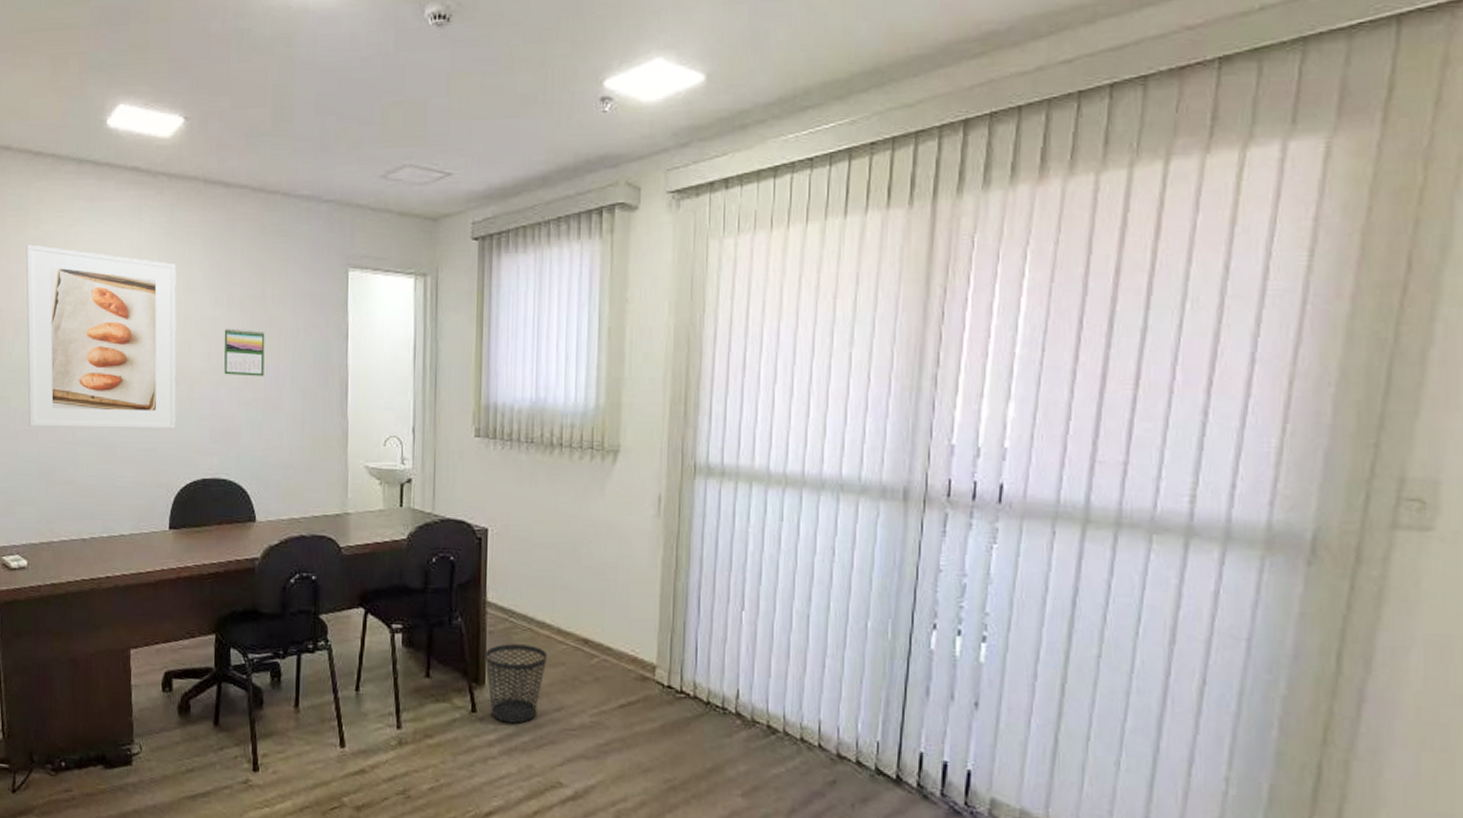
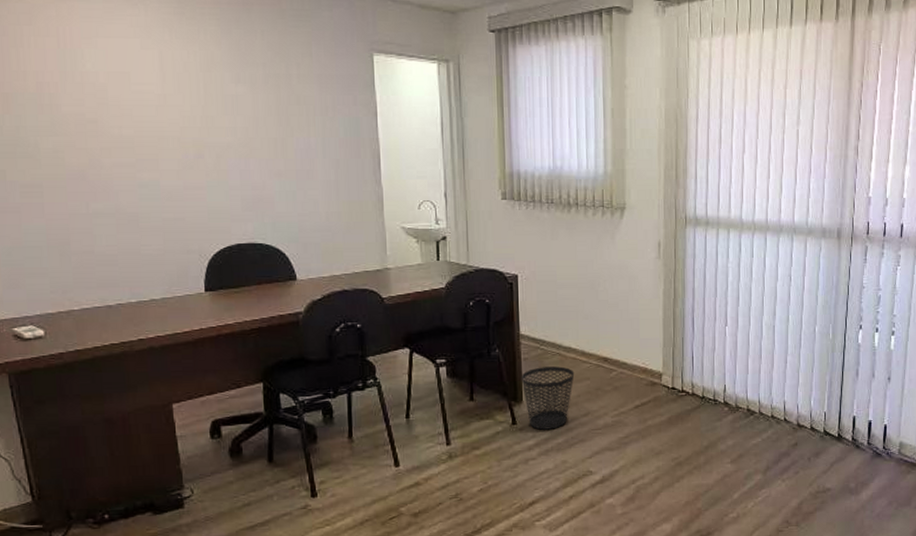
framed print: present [26,244,177,429] -> none [9,17,204,200]
calendar: present [224,329,265,377] -> none [249,105,294,149]

